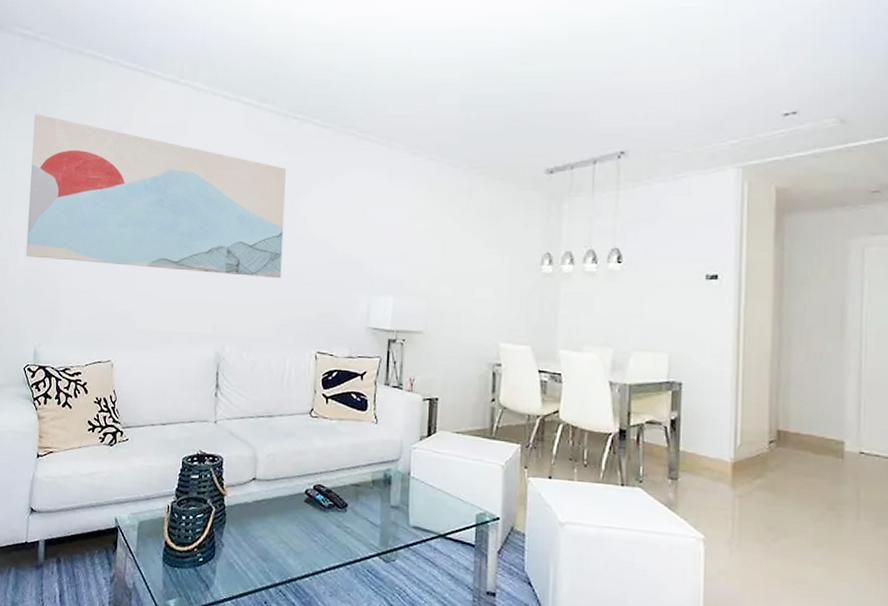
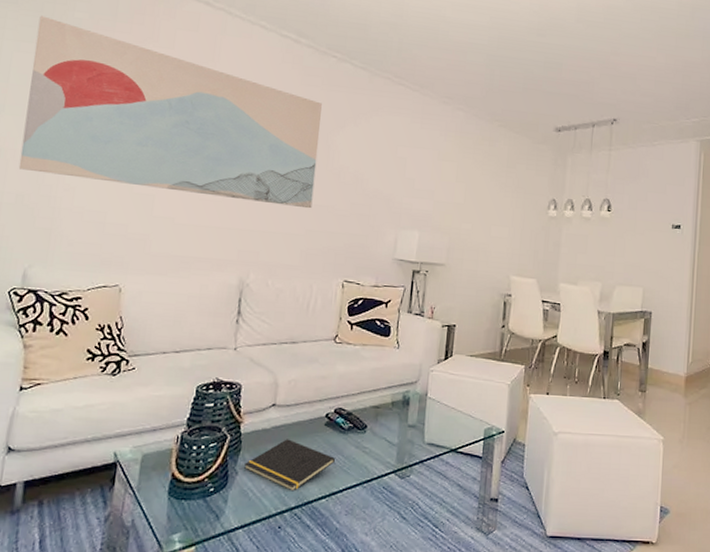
notepad: none [230,514,318,568] -> present [244,439,336,491]

